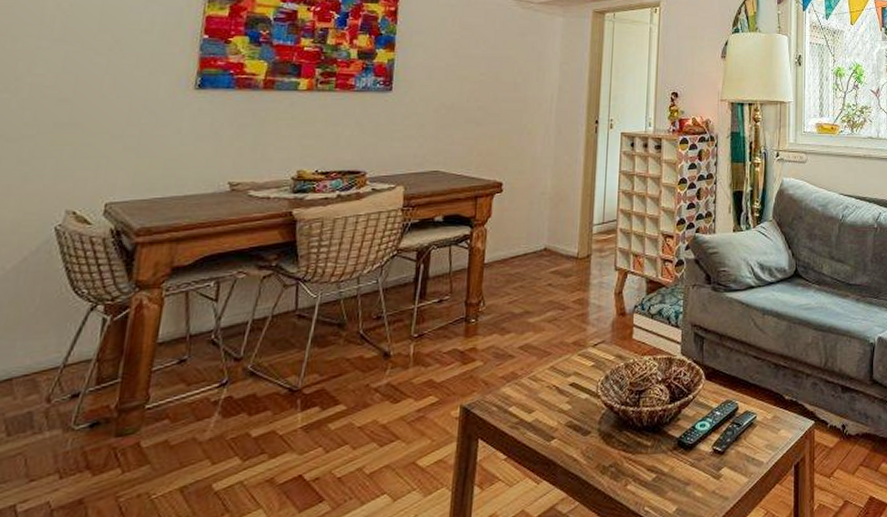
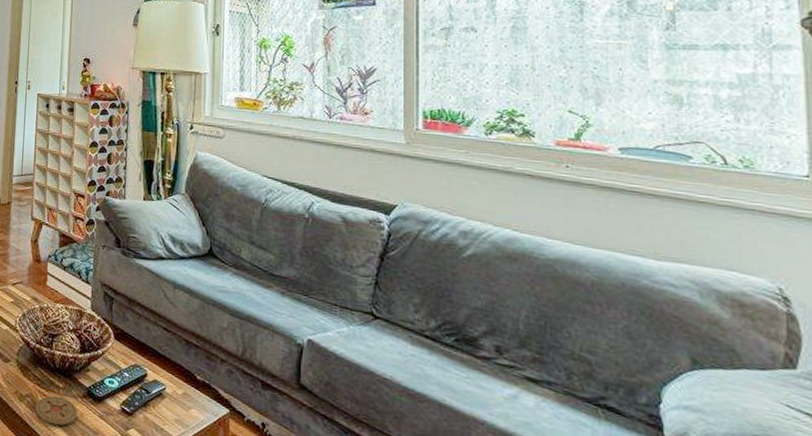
coaster: none [621,456,667,490] -> present [35,395,77,426]

